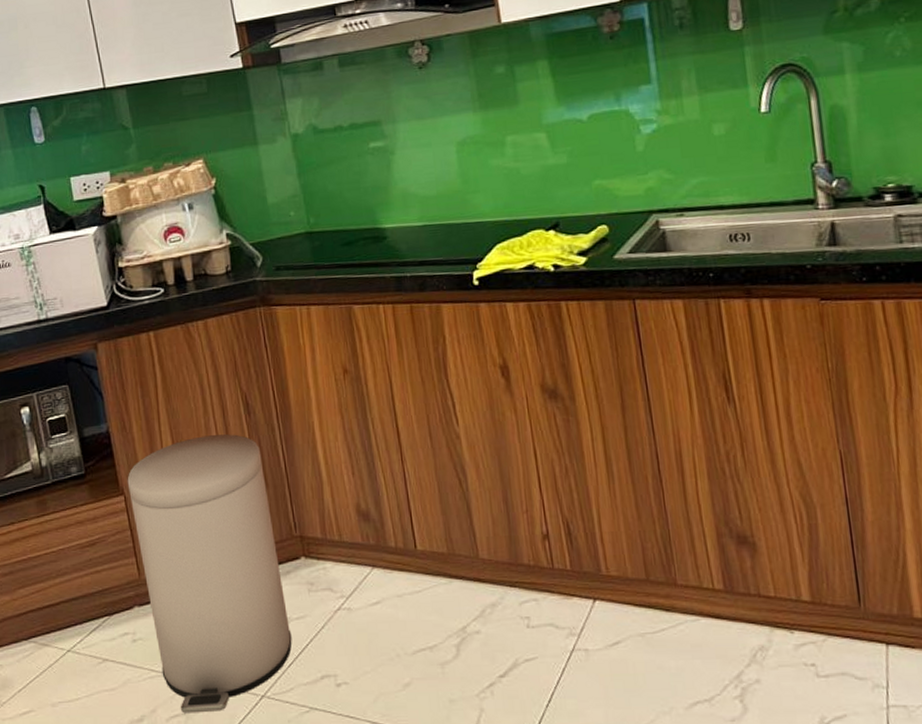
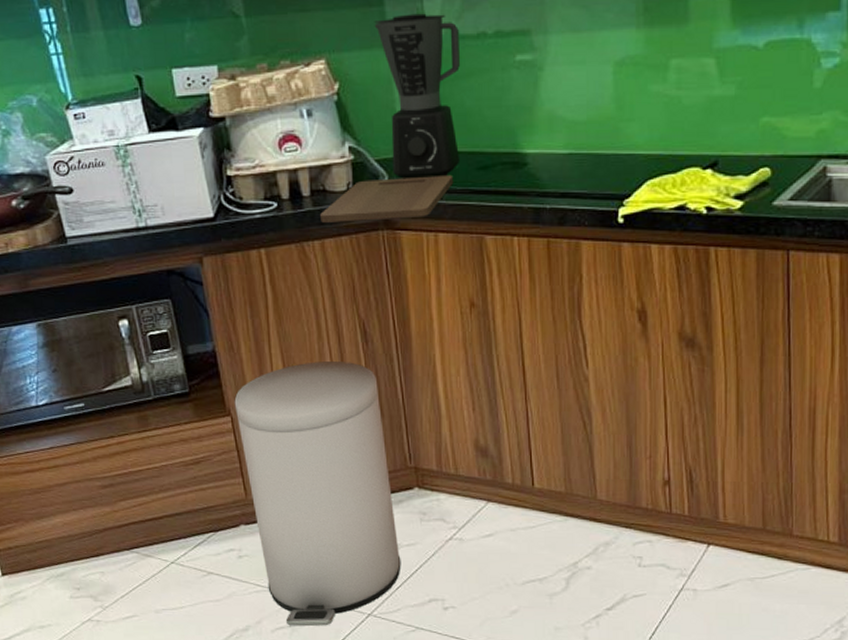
cutting board: none [203,252,322,304] -> present [320,174,454,223]
blender: none [244,113,327,259] -> present [374,13,461,179]

